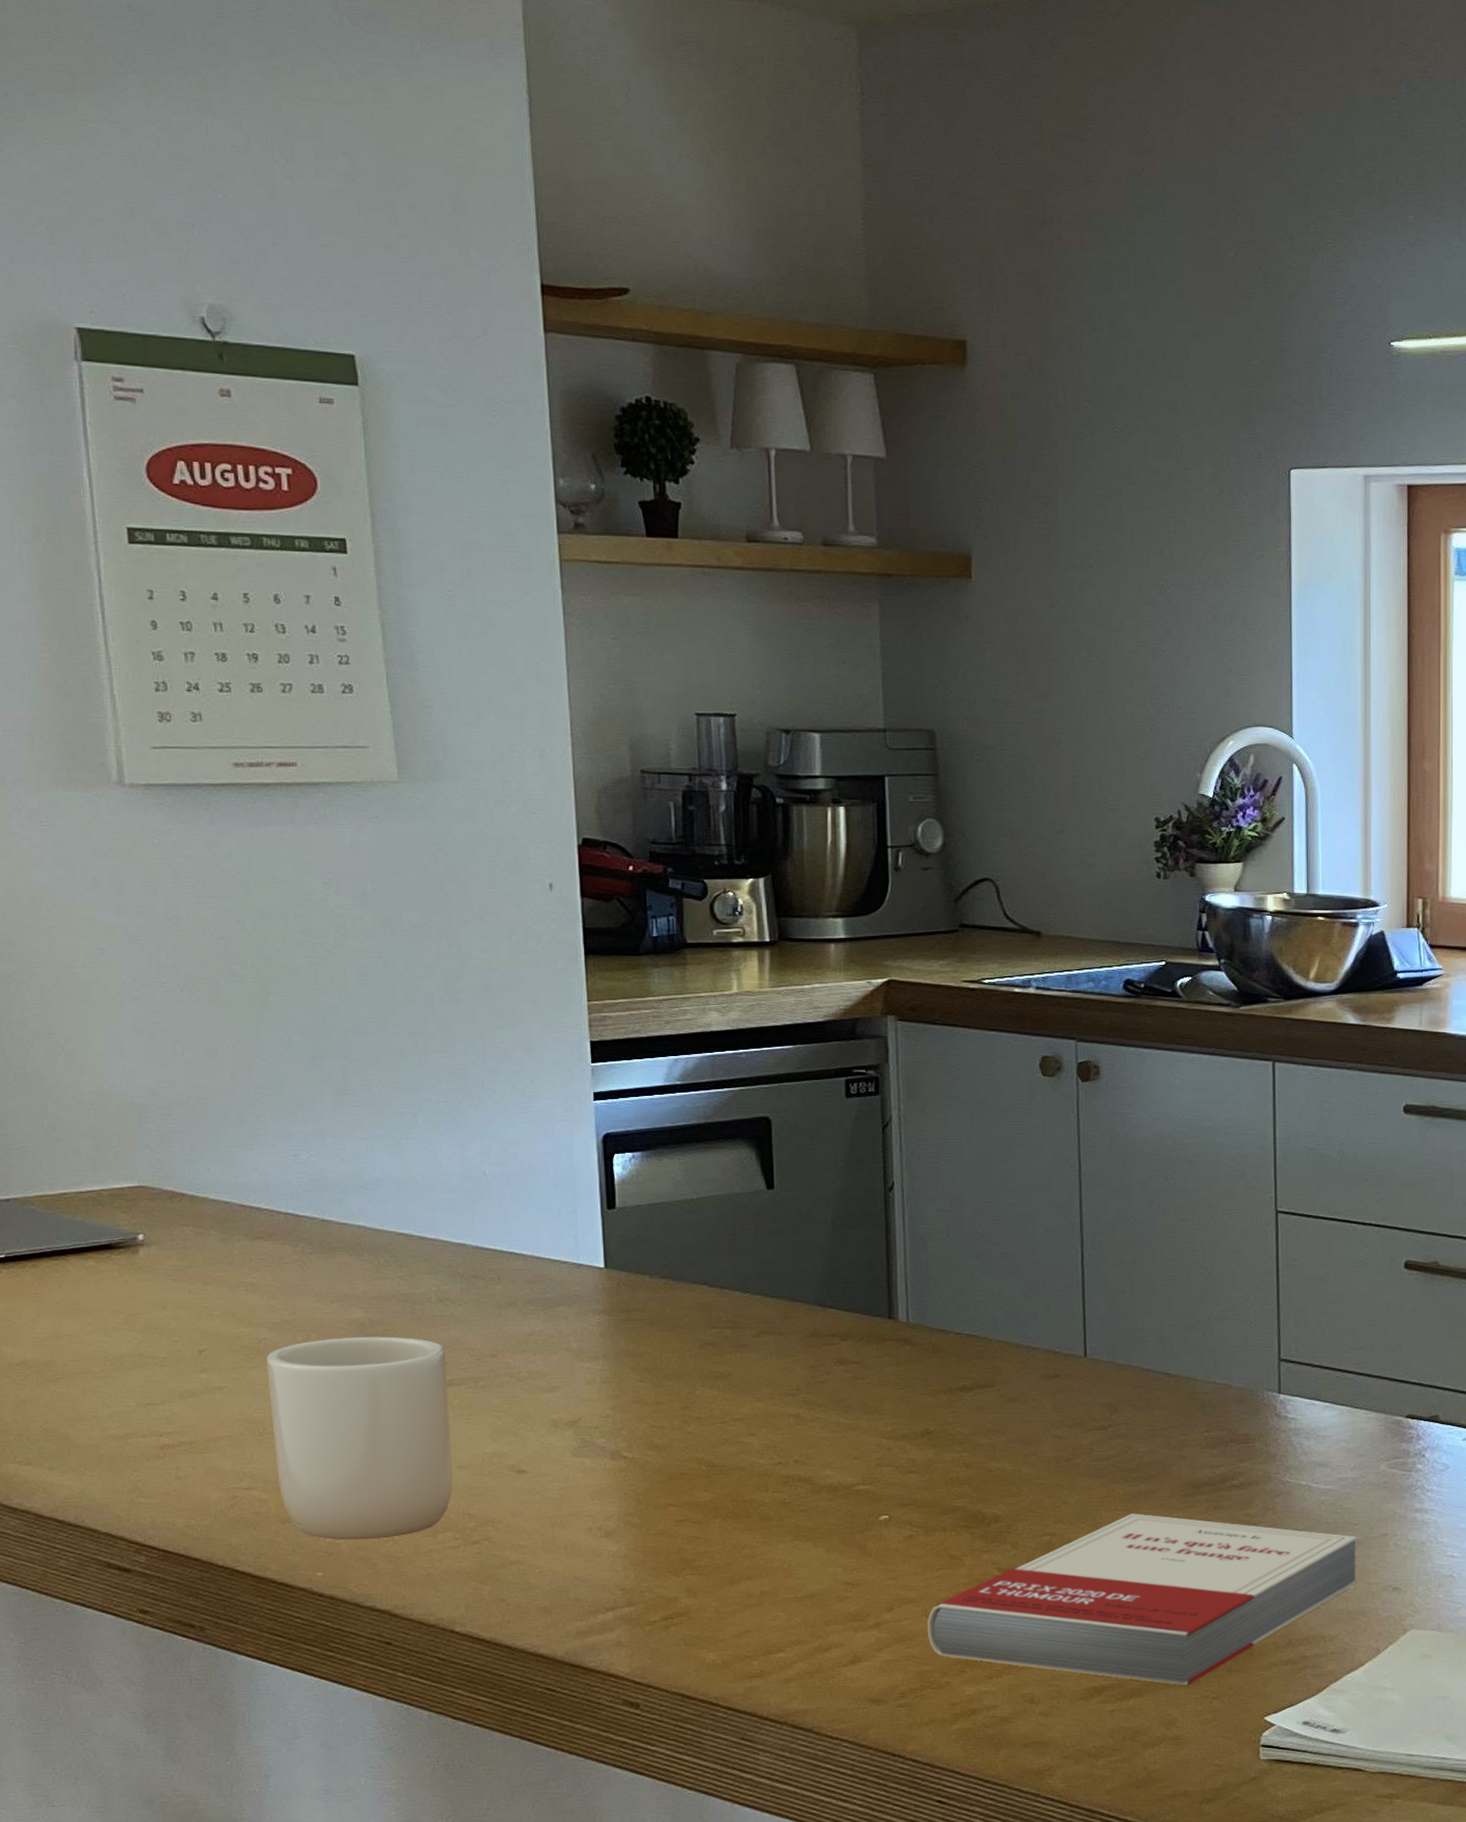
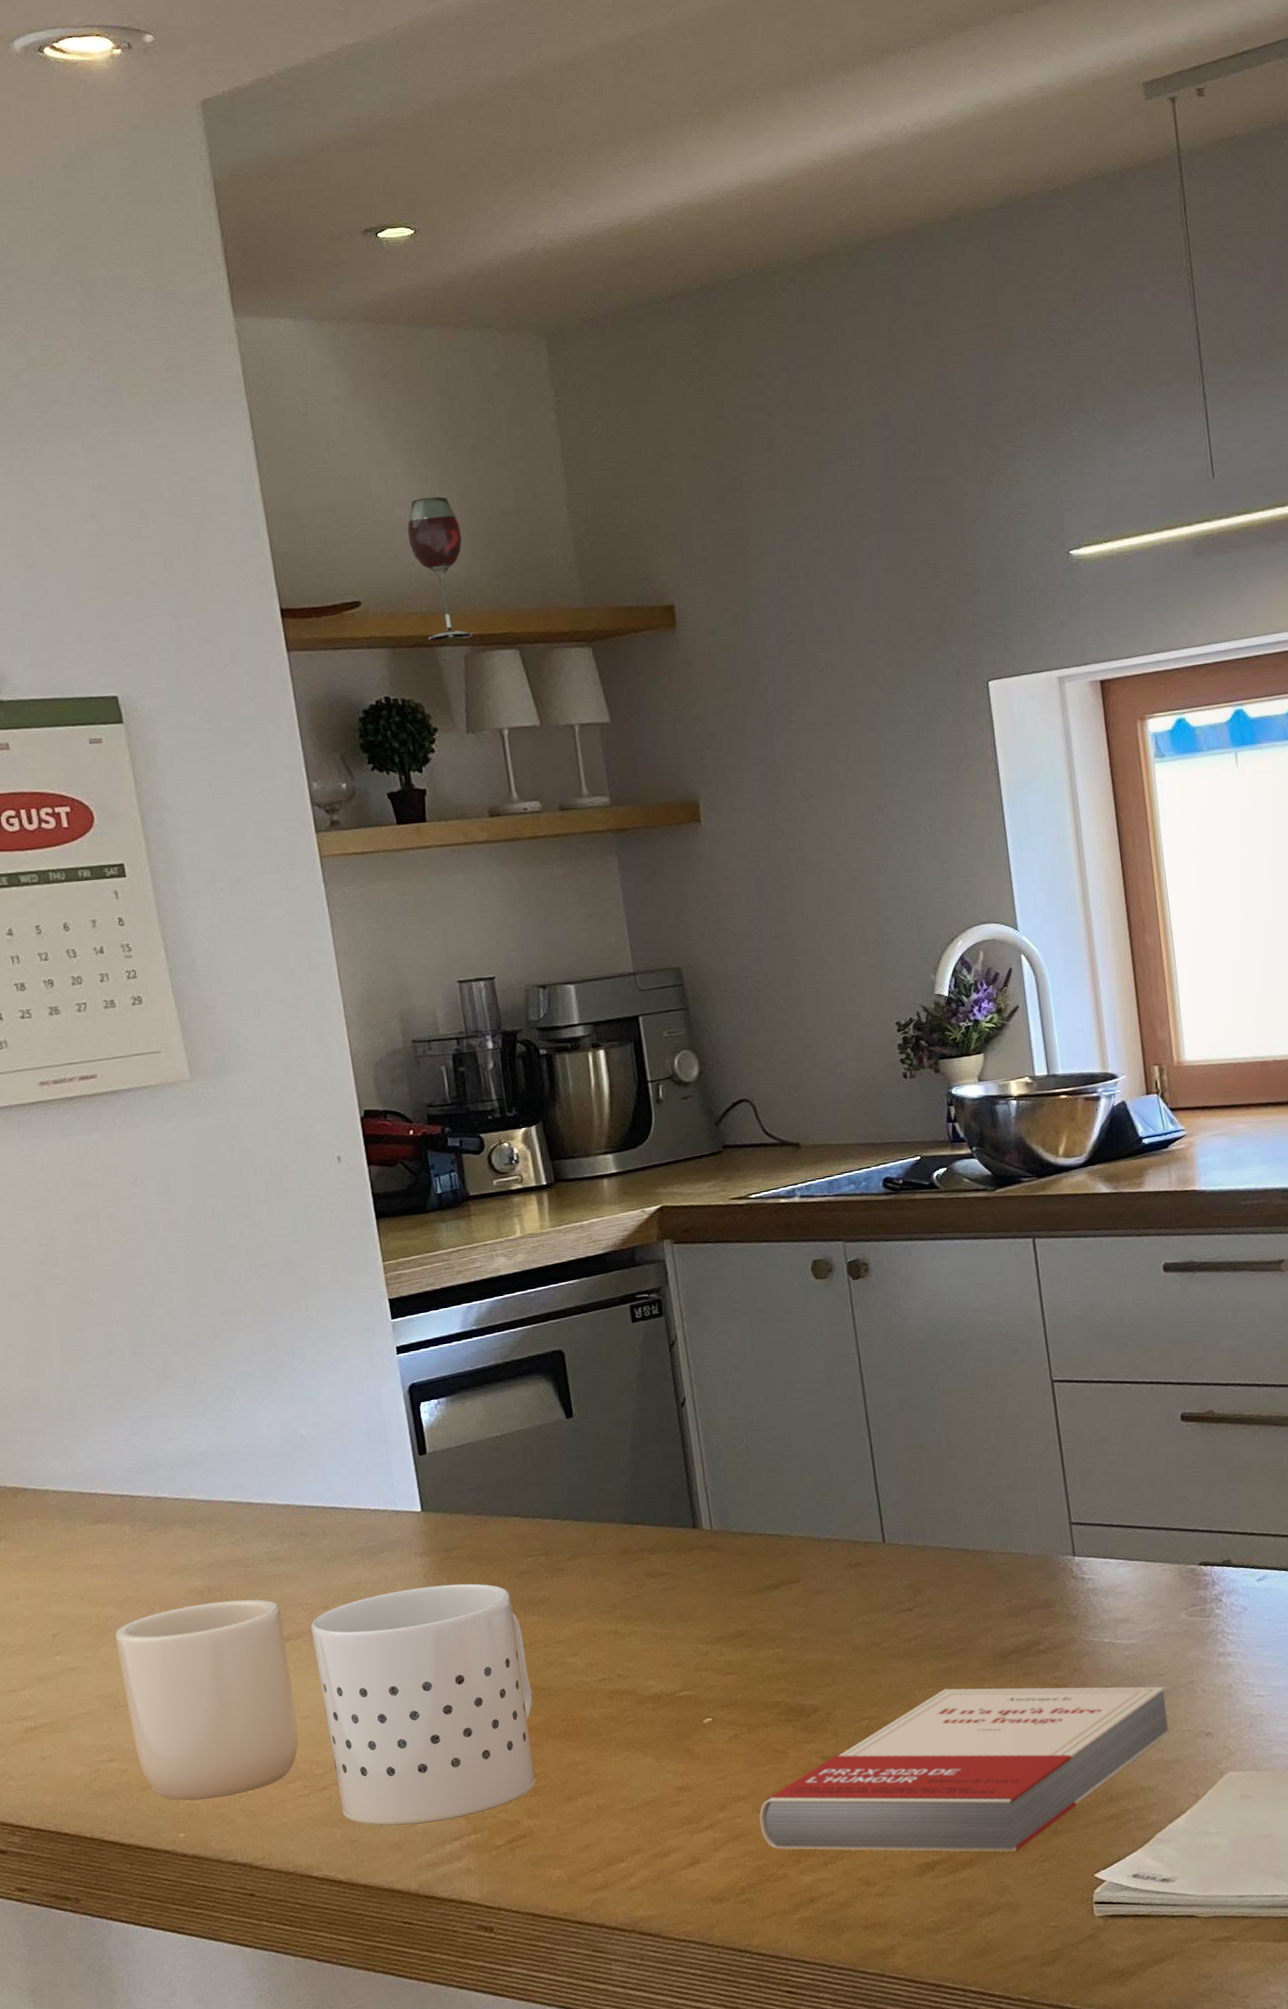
mug: none [476,1347,703,1591] -> present [310,1583,536,1827]
wineglass: none [687,185,747,346] -> present [407,496,473,642]

